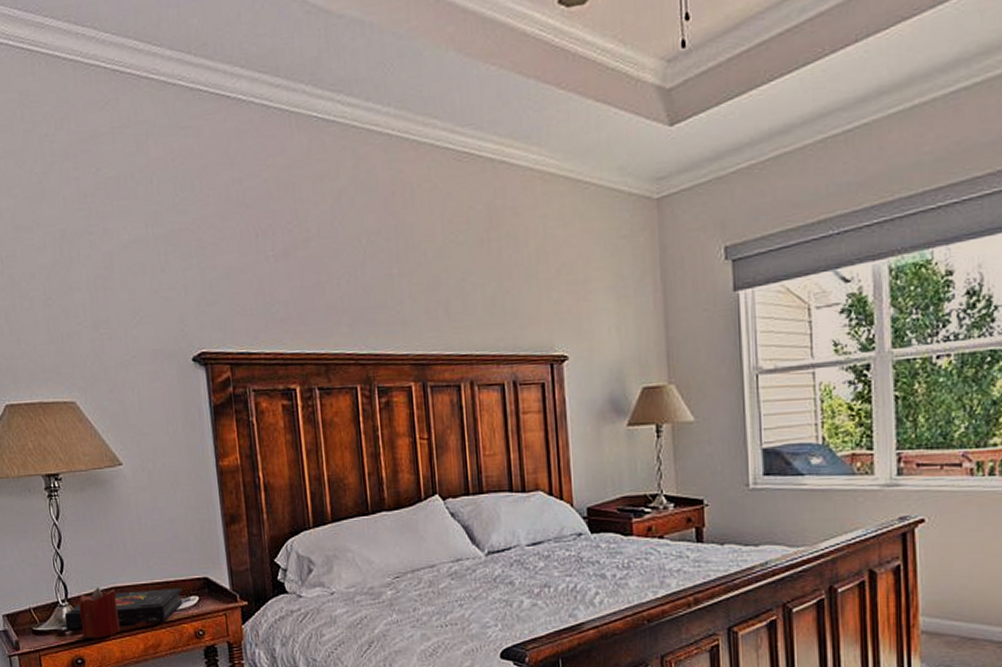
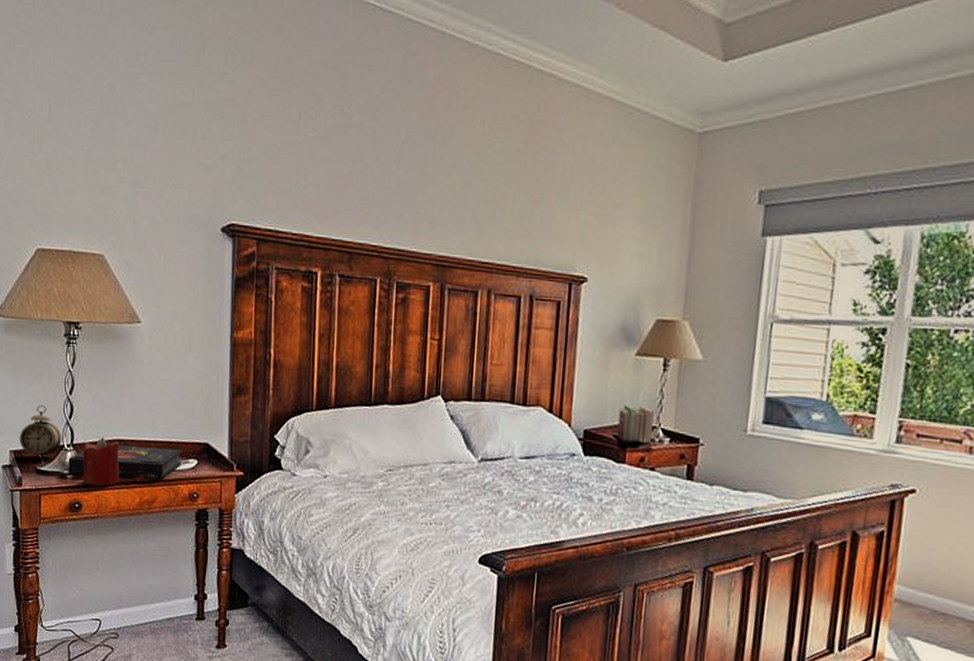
alarm clock: none [10,564,56,620] -> present [19,405,62,459]
books: none [619,474,657,514] -> present [616,403,654,444]

